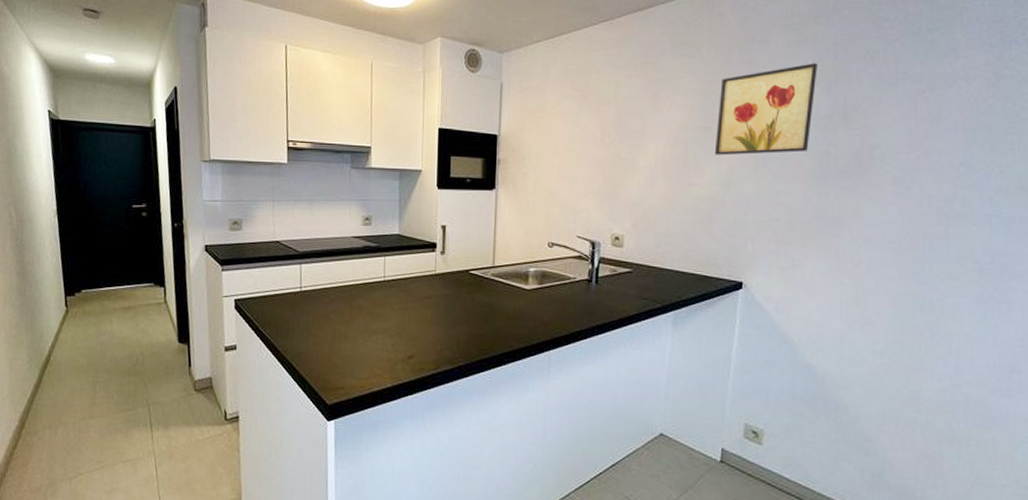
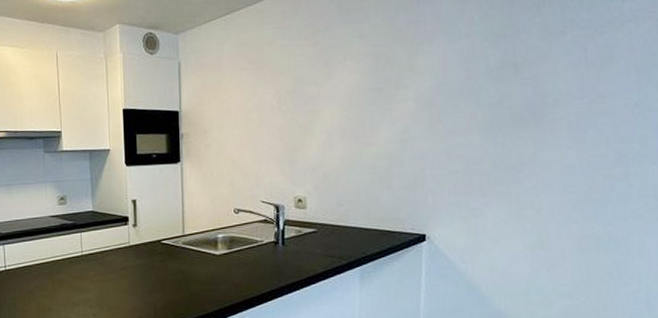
wall art: present [714,63,817,155] -> none [388,18,485,114]

